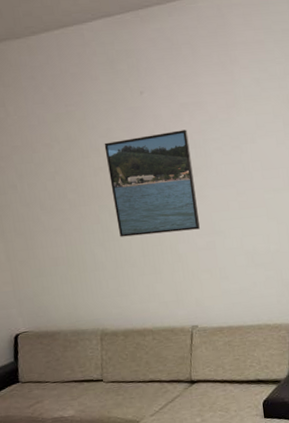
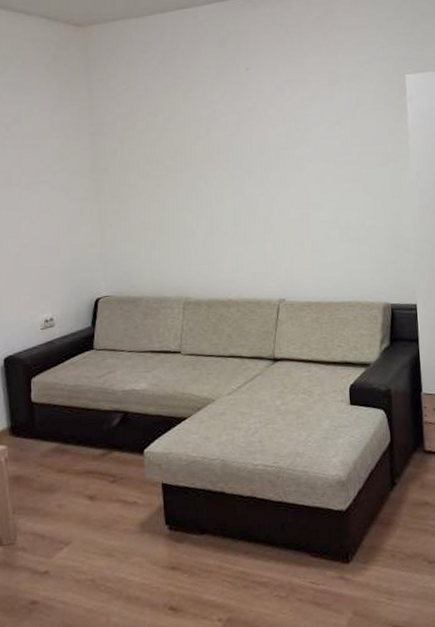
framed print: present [104,129,200,237] -> none [206,104,294,205]

